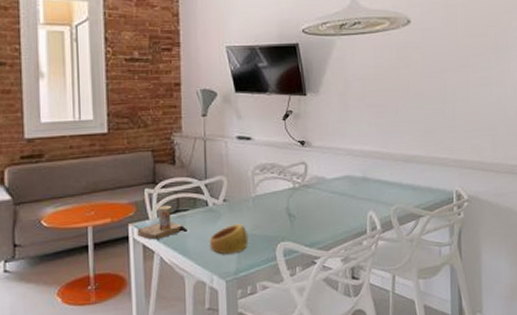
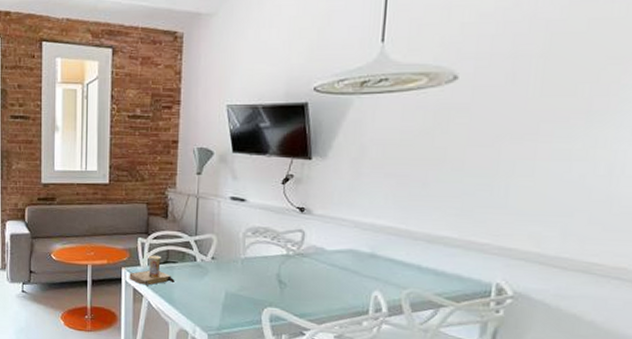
ring: present [209,223,249,255] -> none [194,282,234,311]

